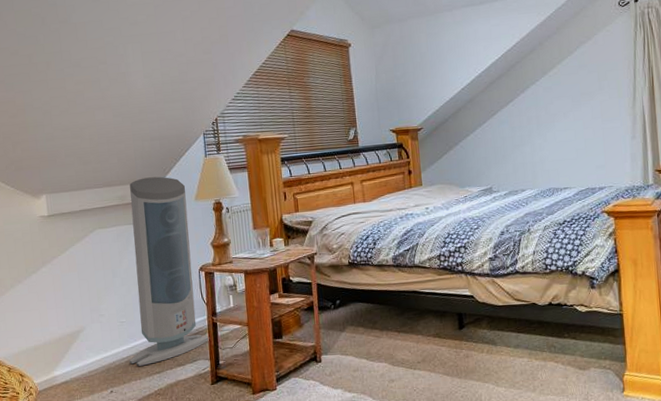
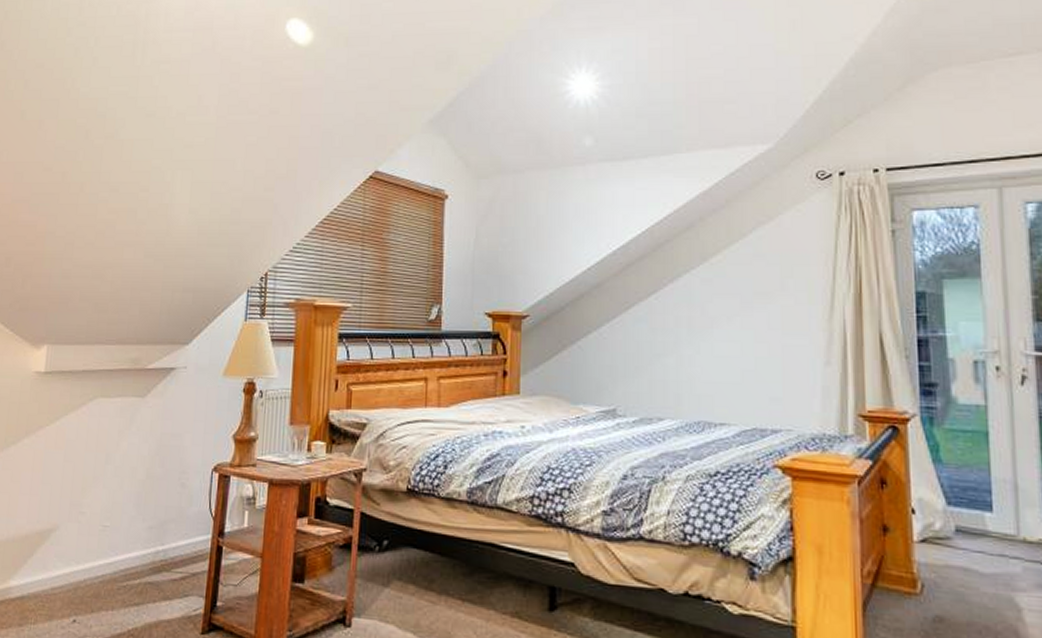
air purifier: present [129,176,210,366] -> none [103,338,213,592]

